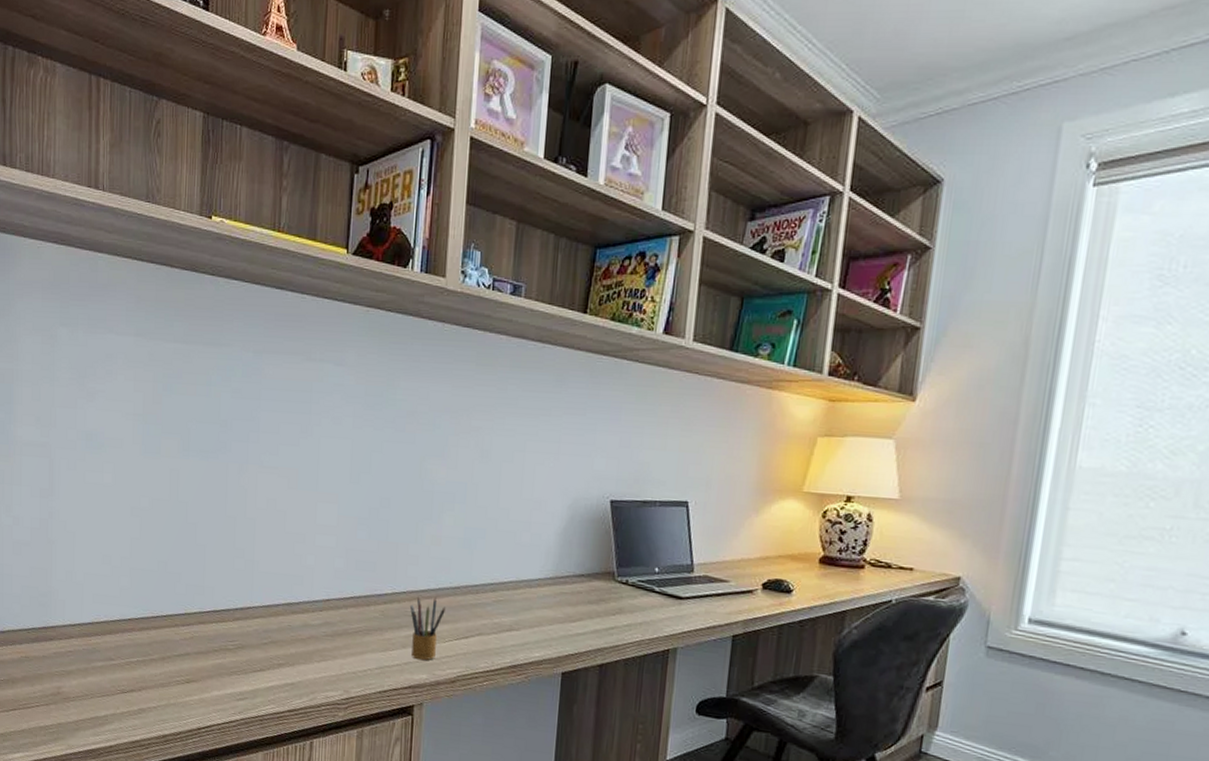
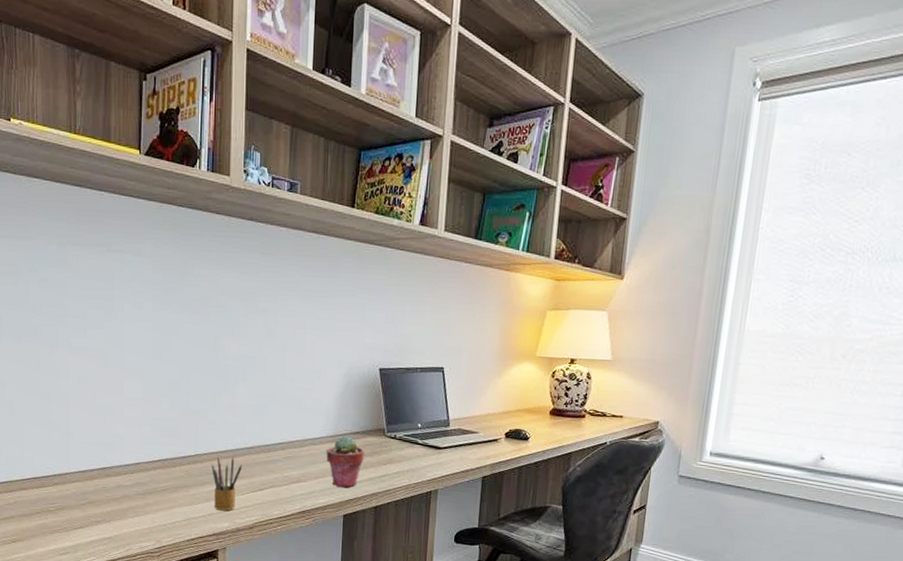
potted succulent: none [543,578,589,640] -> present [326,436,364,488]

